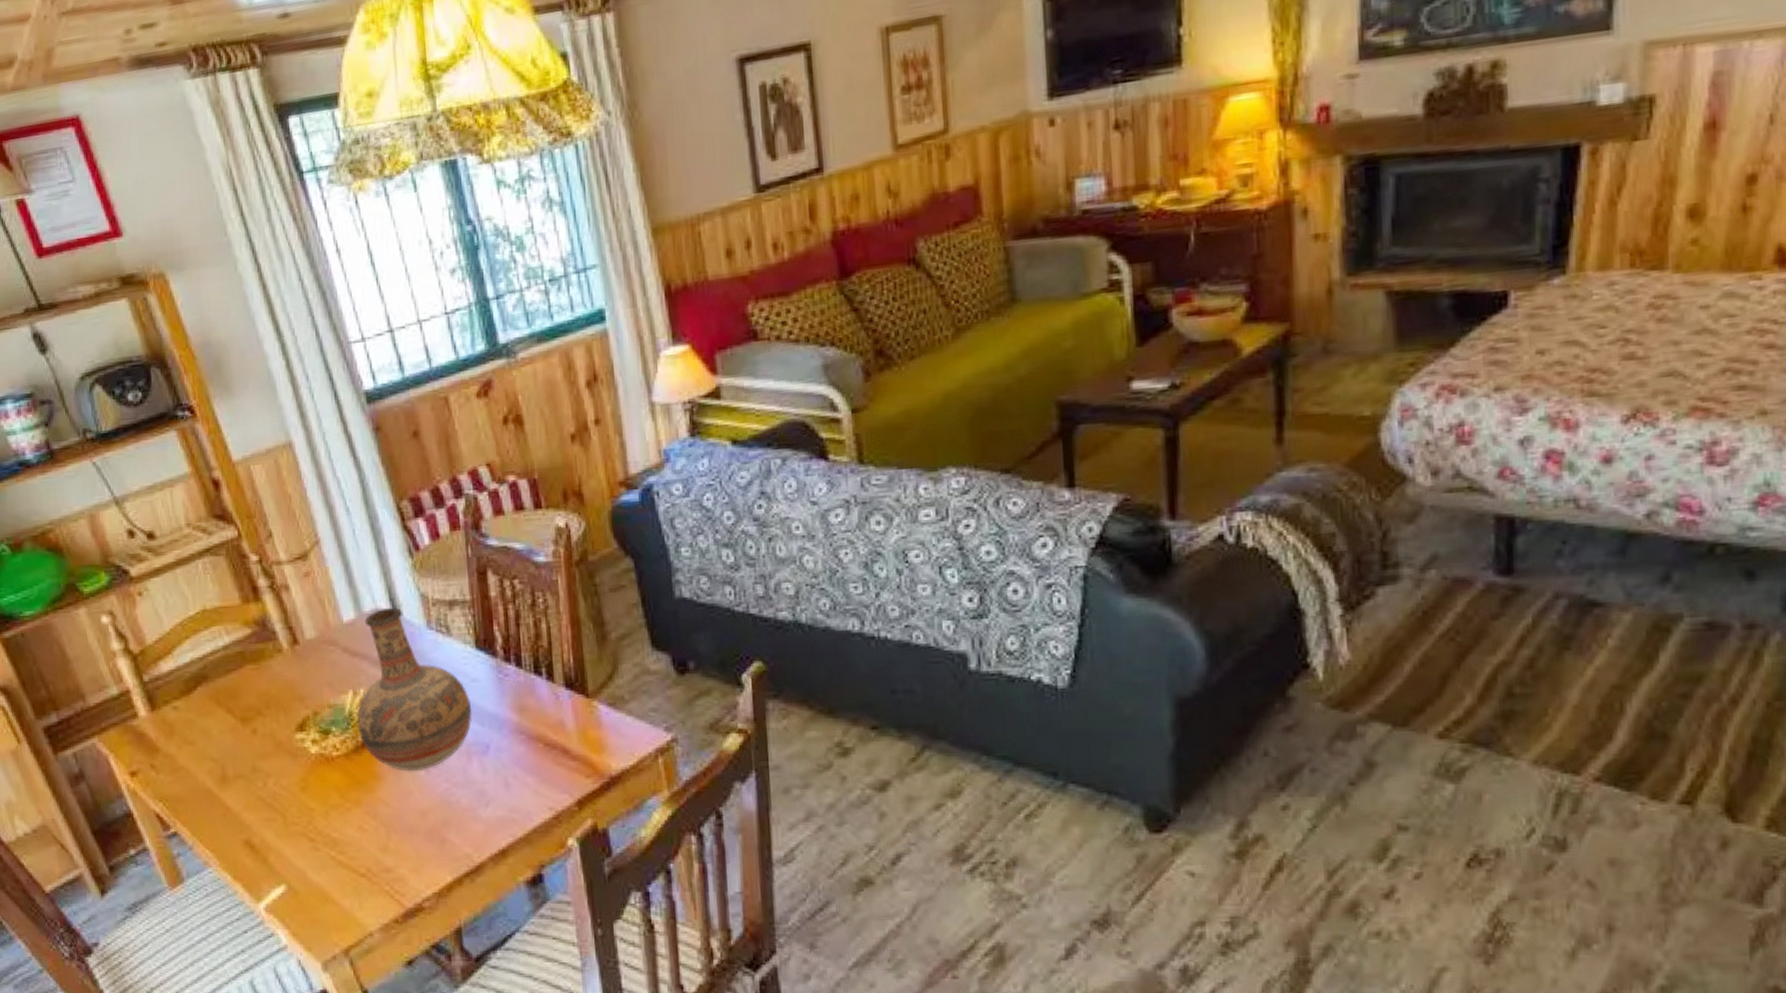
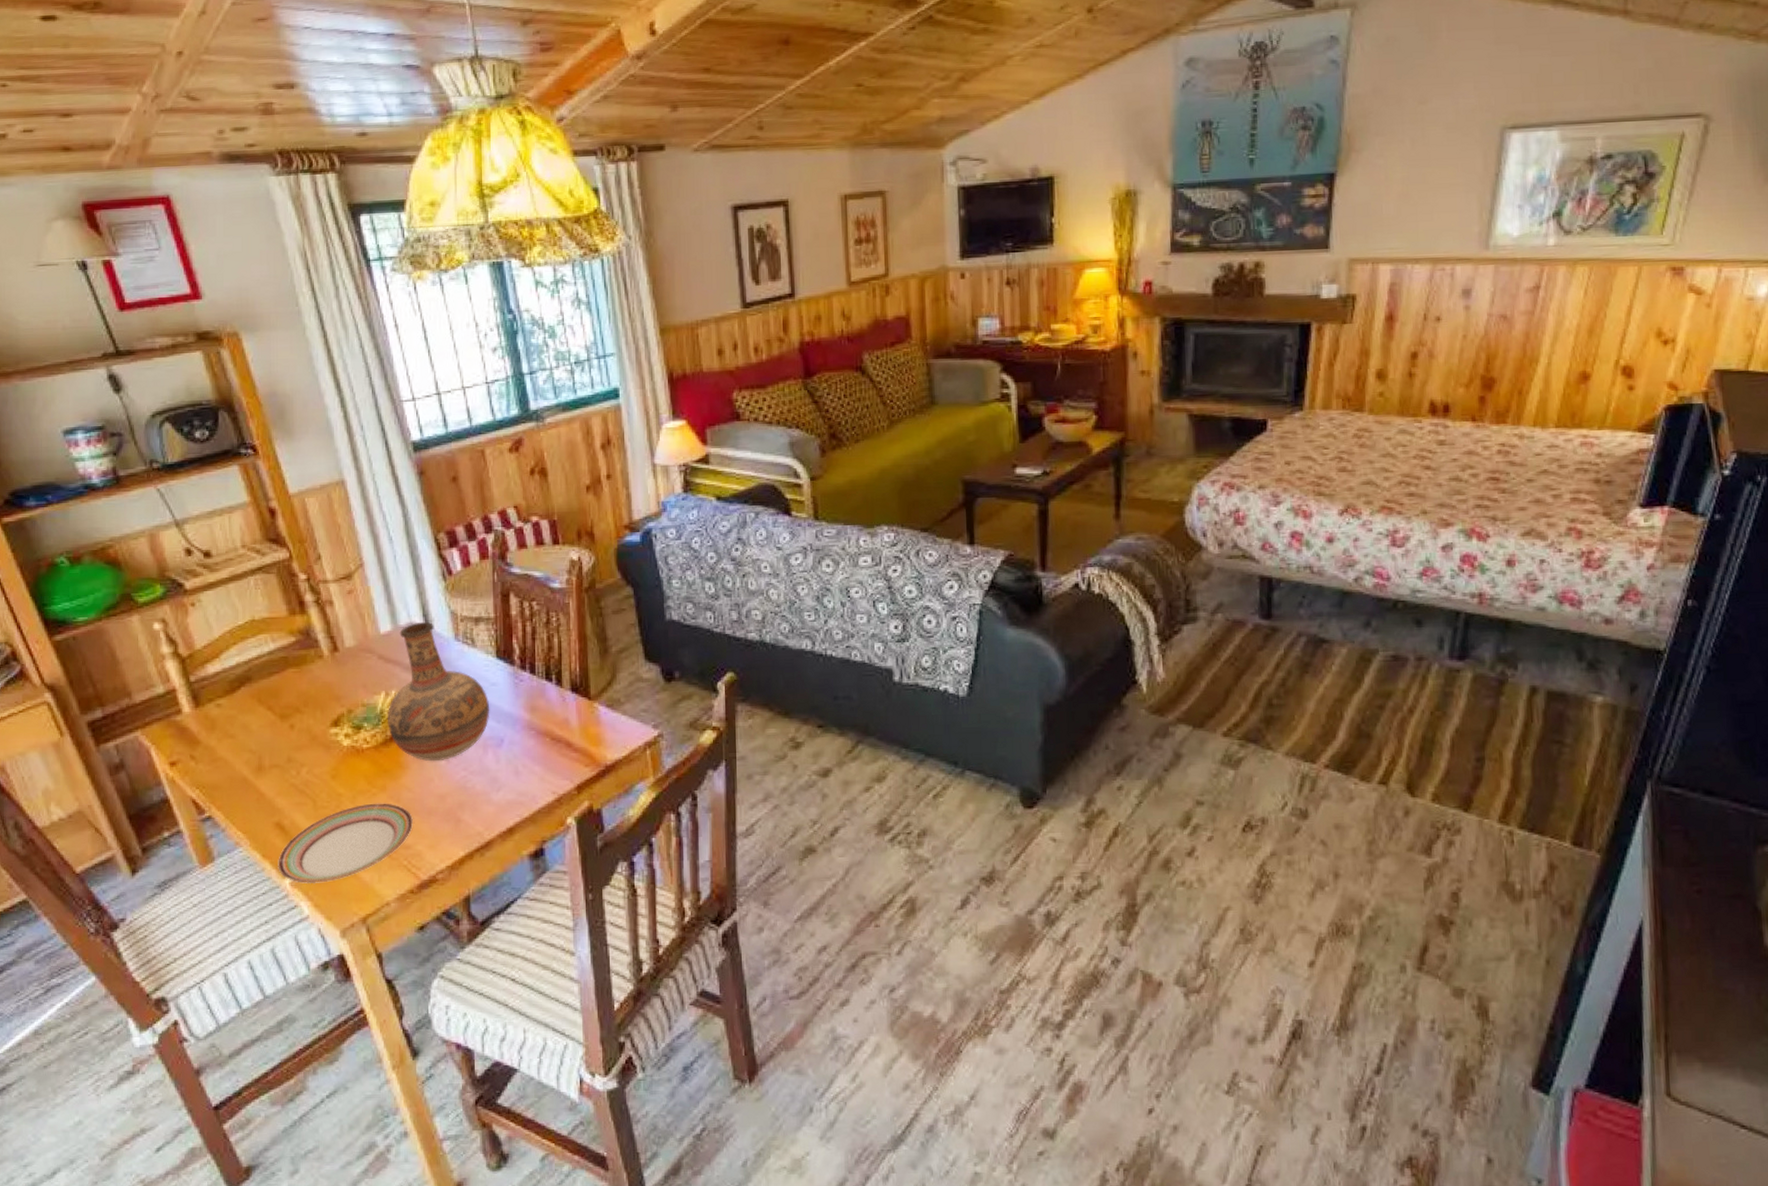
plate: none [250,819,393,910] -> present [278,803,413,884]

